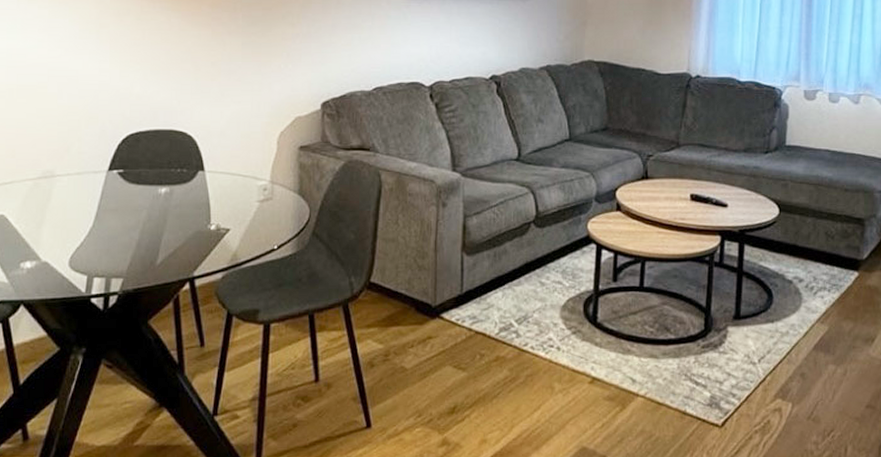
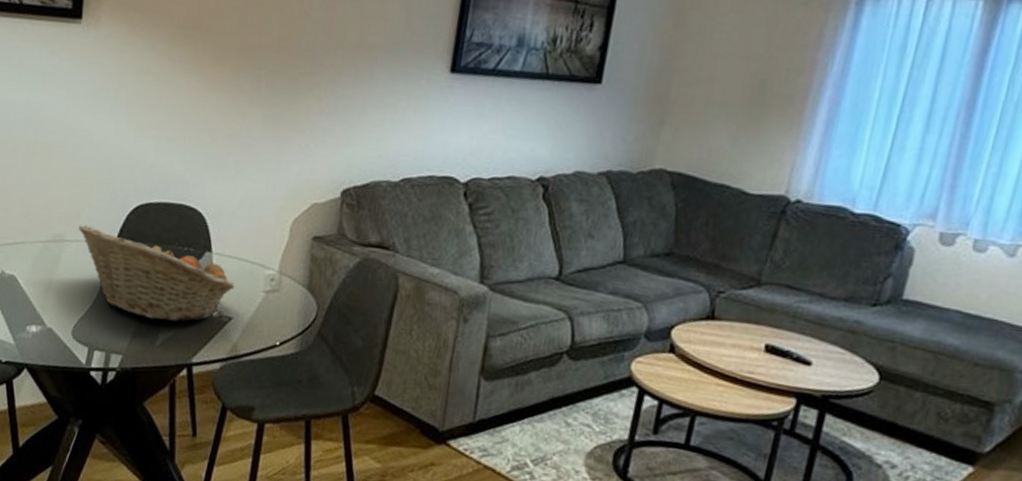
fruit basket: none [69,158,230,240] -> present [78,224,235,322]

